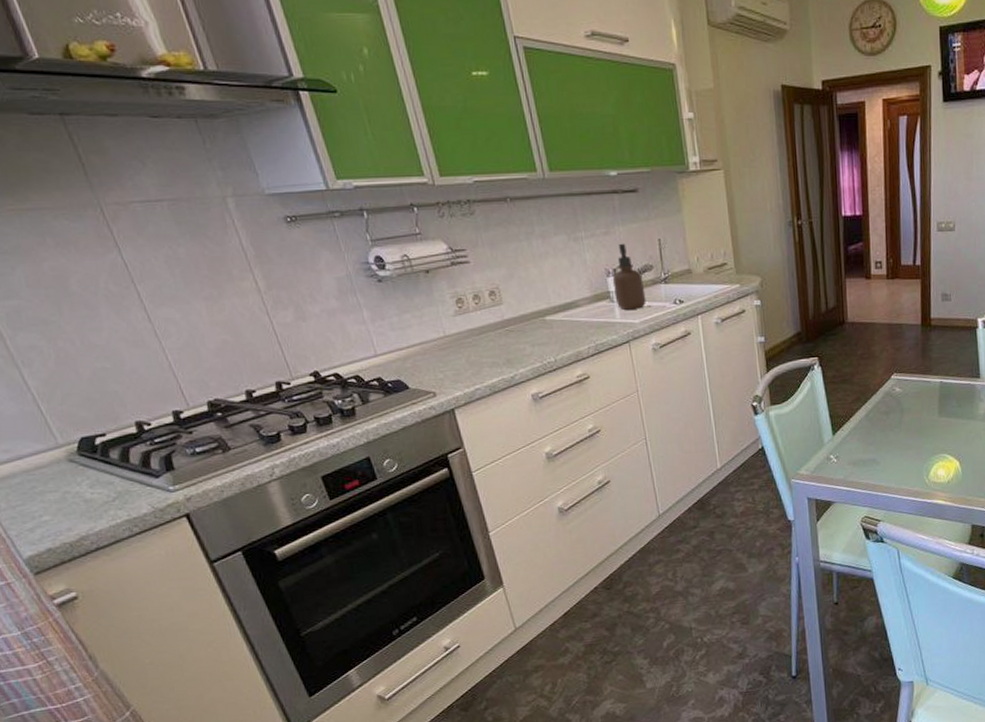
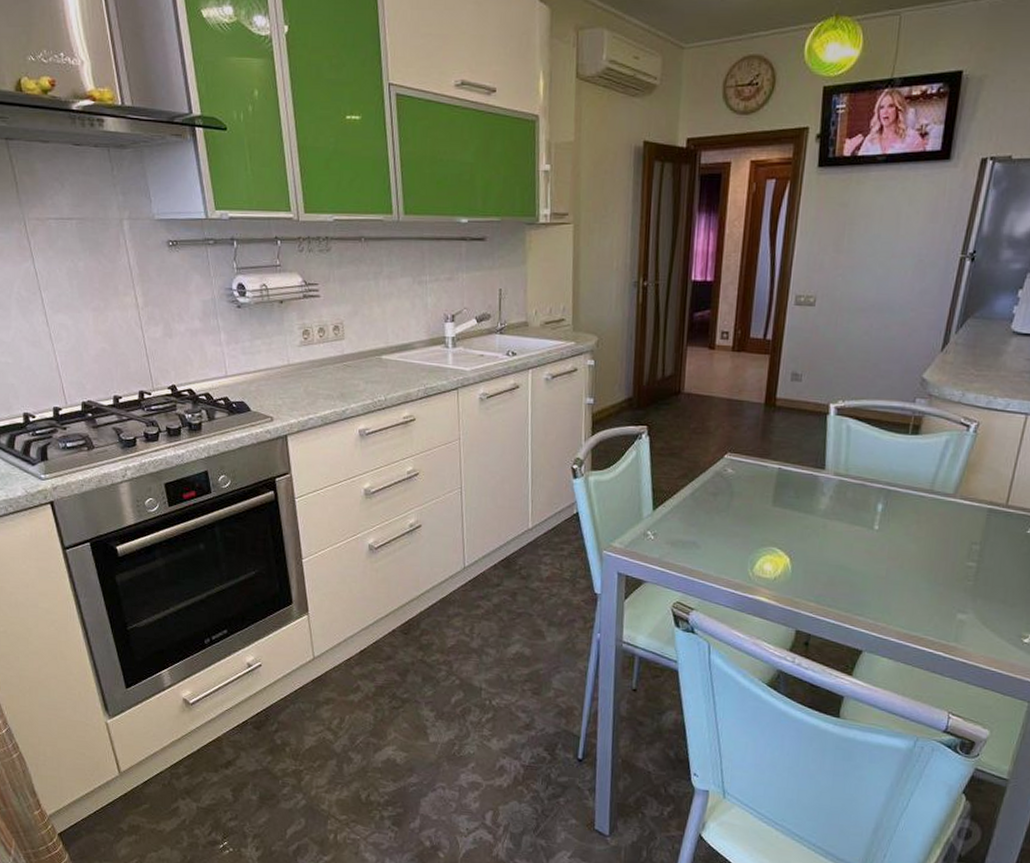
soap dispenser: present [613,243,646,310] -> none [450,290,480,357]

